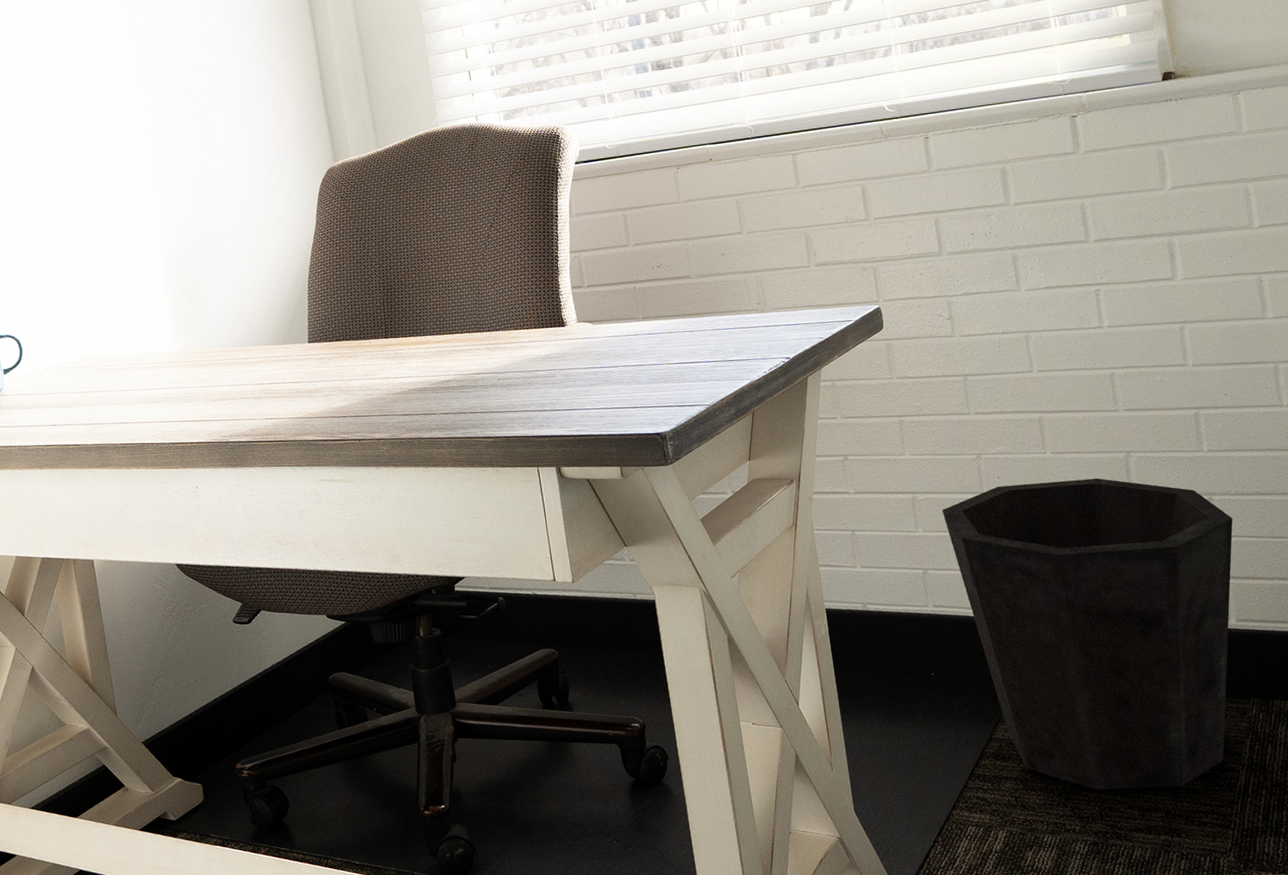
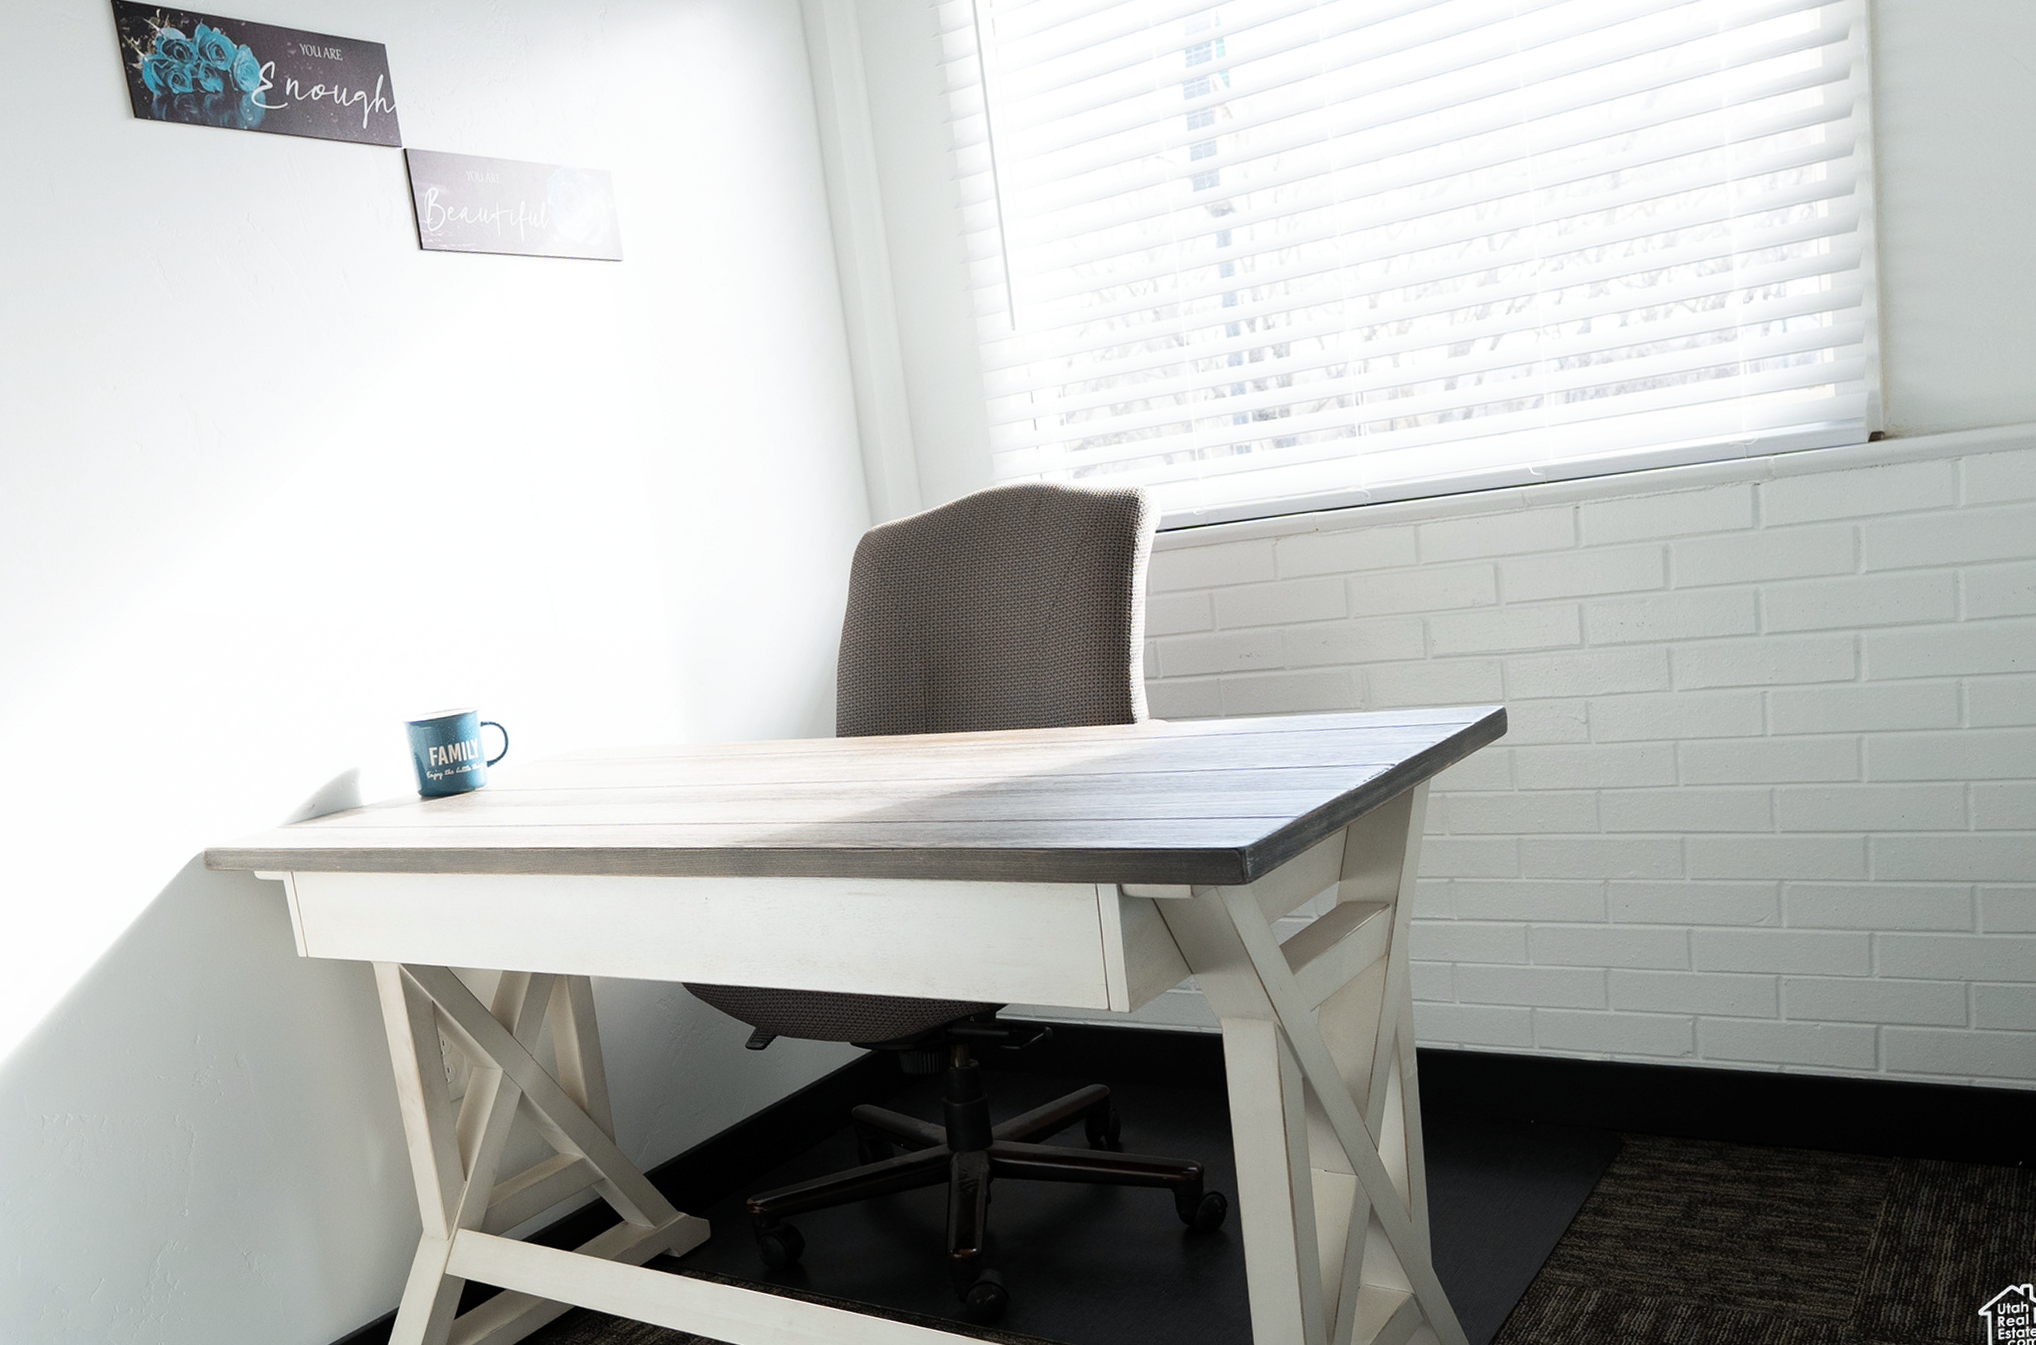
waste bin: present [941,478,1233,790] -> none [1558,908,1895,1251]

